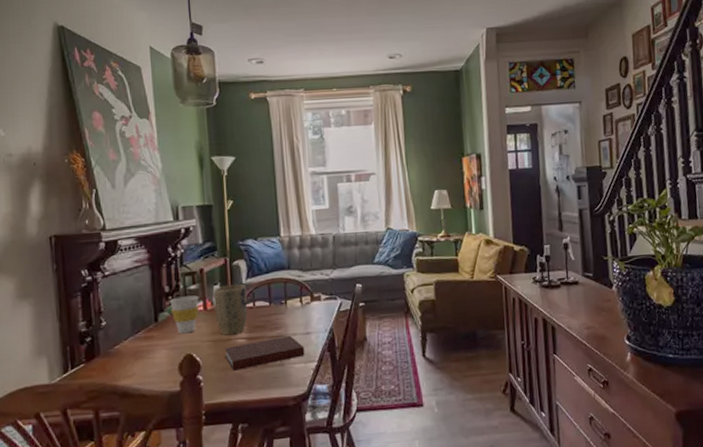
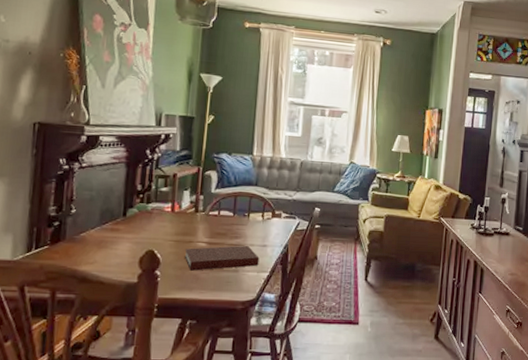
cup: present [169,295,199,334] -> none [140,196,169,231]
plant pot: present [213,284,248,336] -> none [181,192,214,238]

